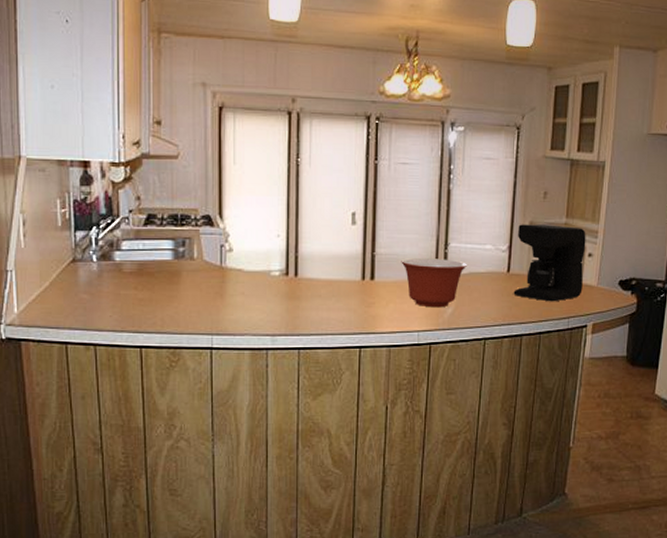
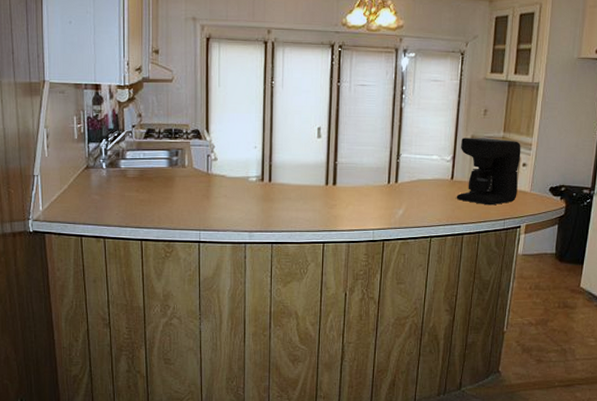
mixing bowl: present [401,258,467,308] -> none [359,167,416,210]

